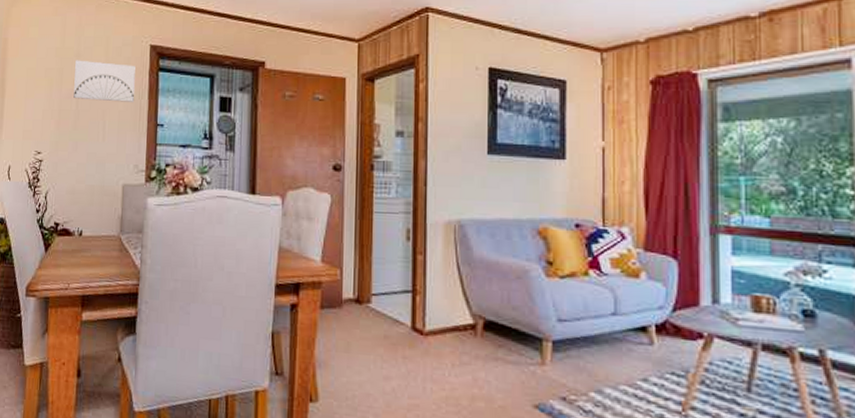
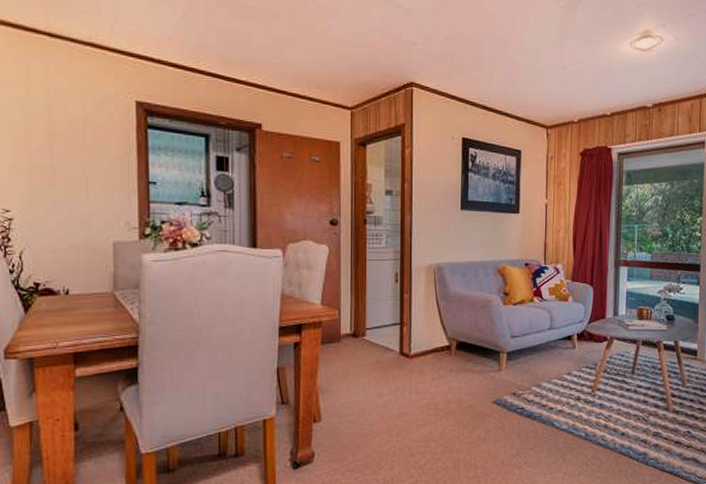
wall art: present [73,60,136,102] -> none [46,112,122,159]

